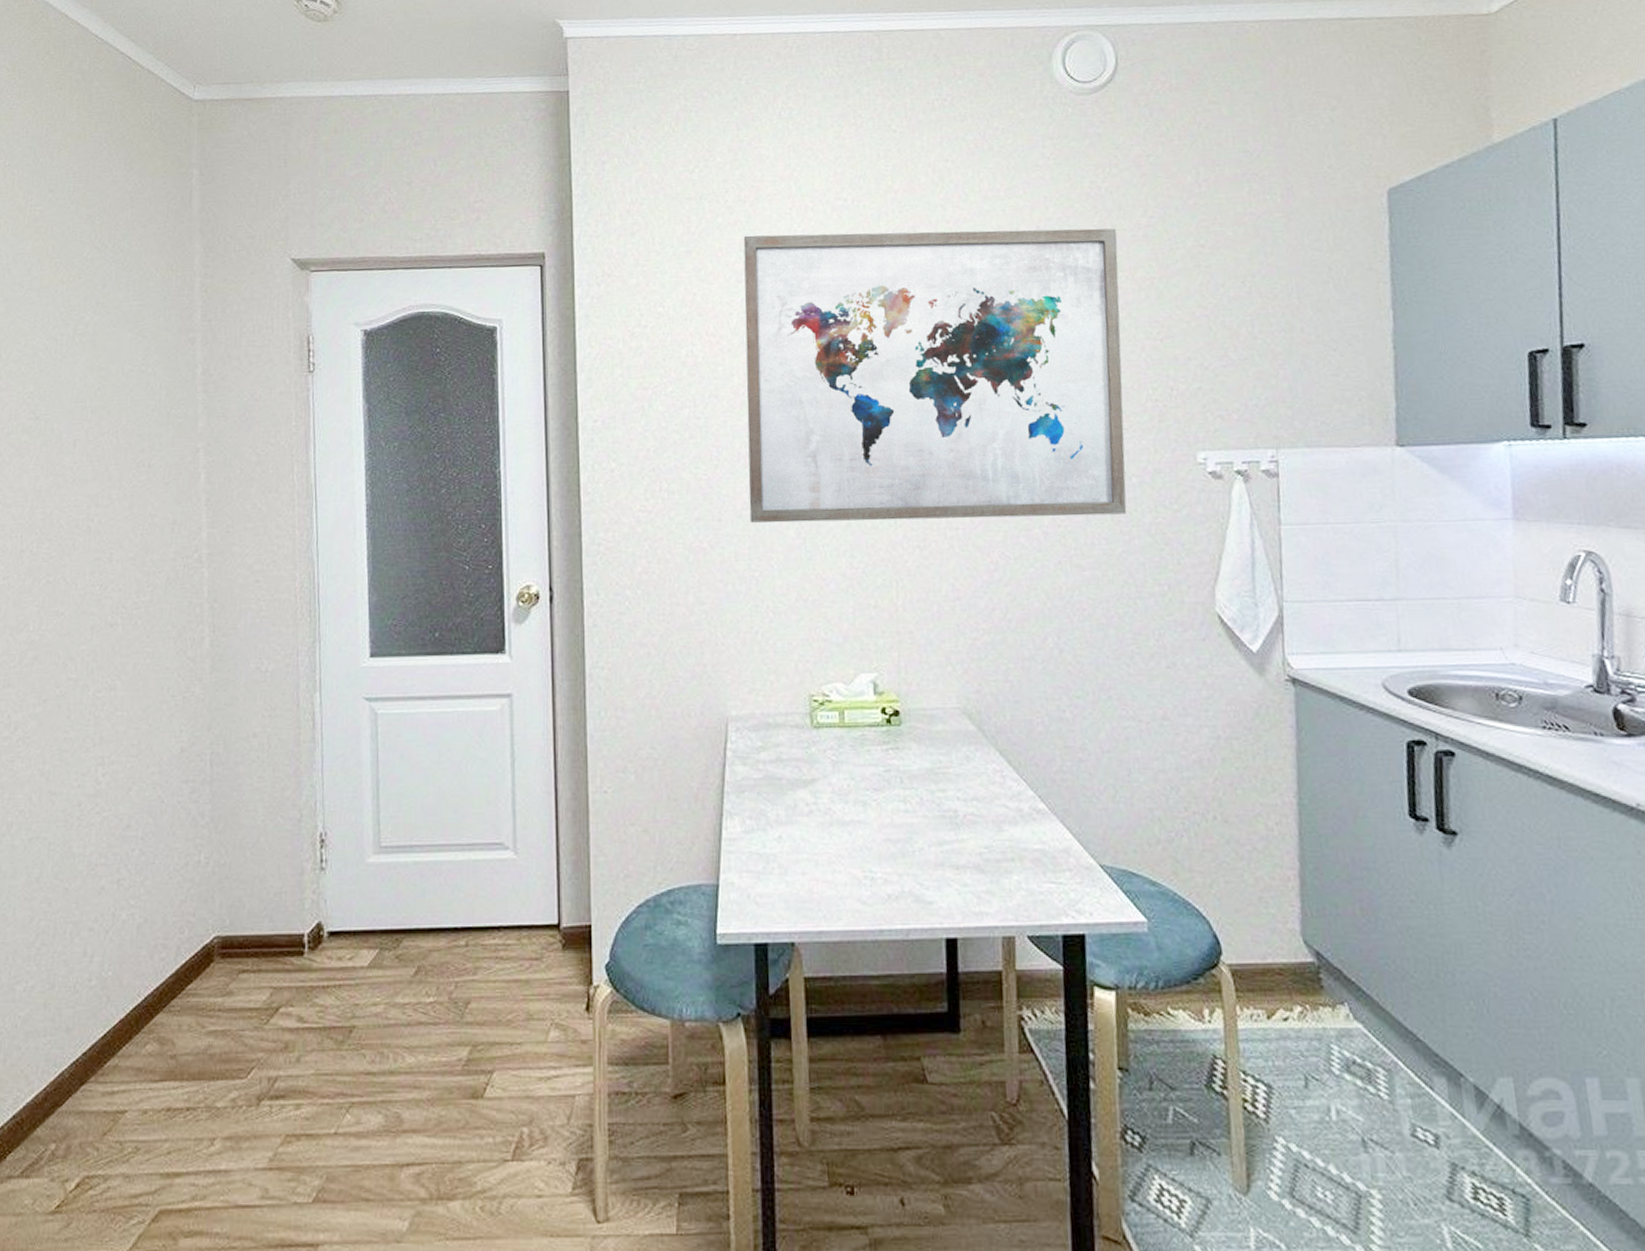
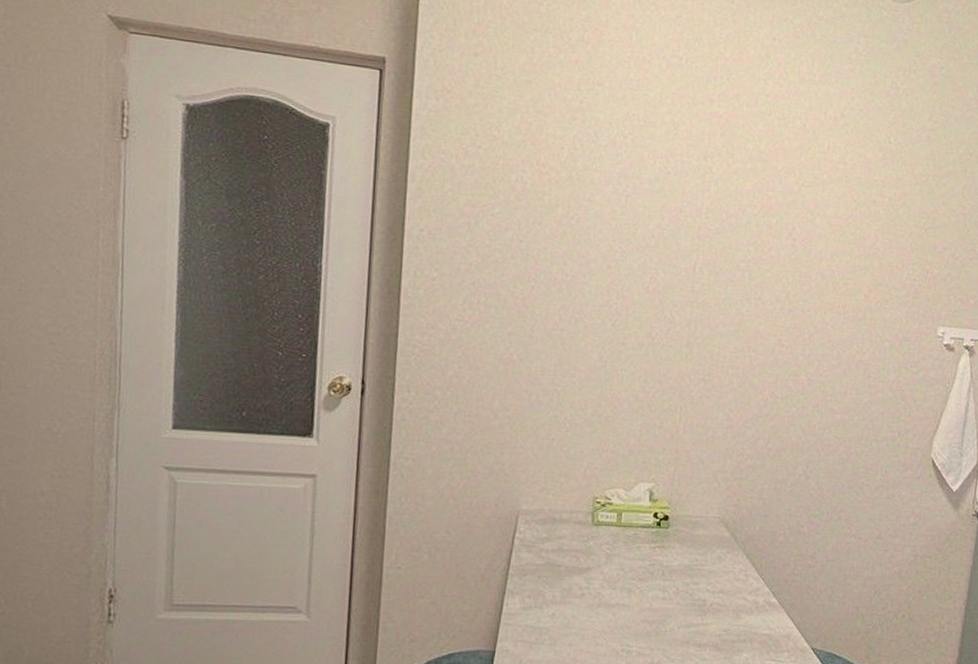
wall art: present [743,228,1127,523] -> none [558,75,906,371]

